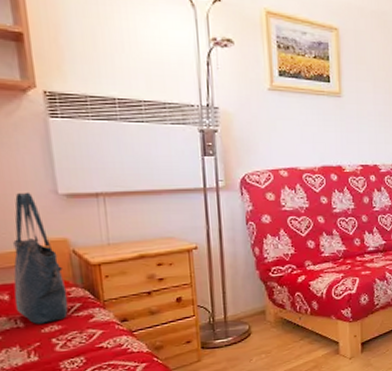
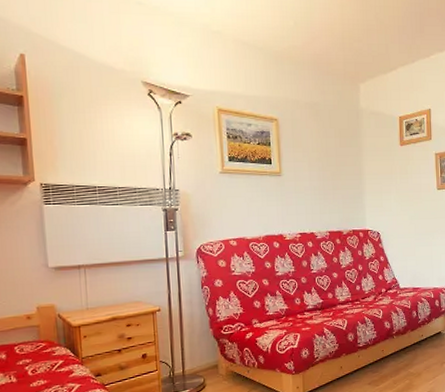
tote bag: present [13,192,68,325] -> none [10,266,53,380]

